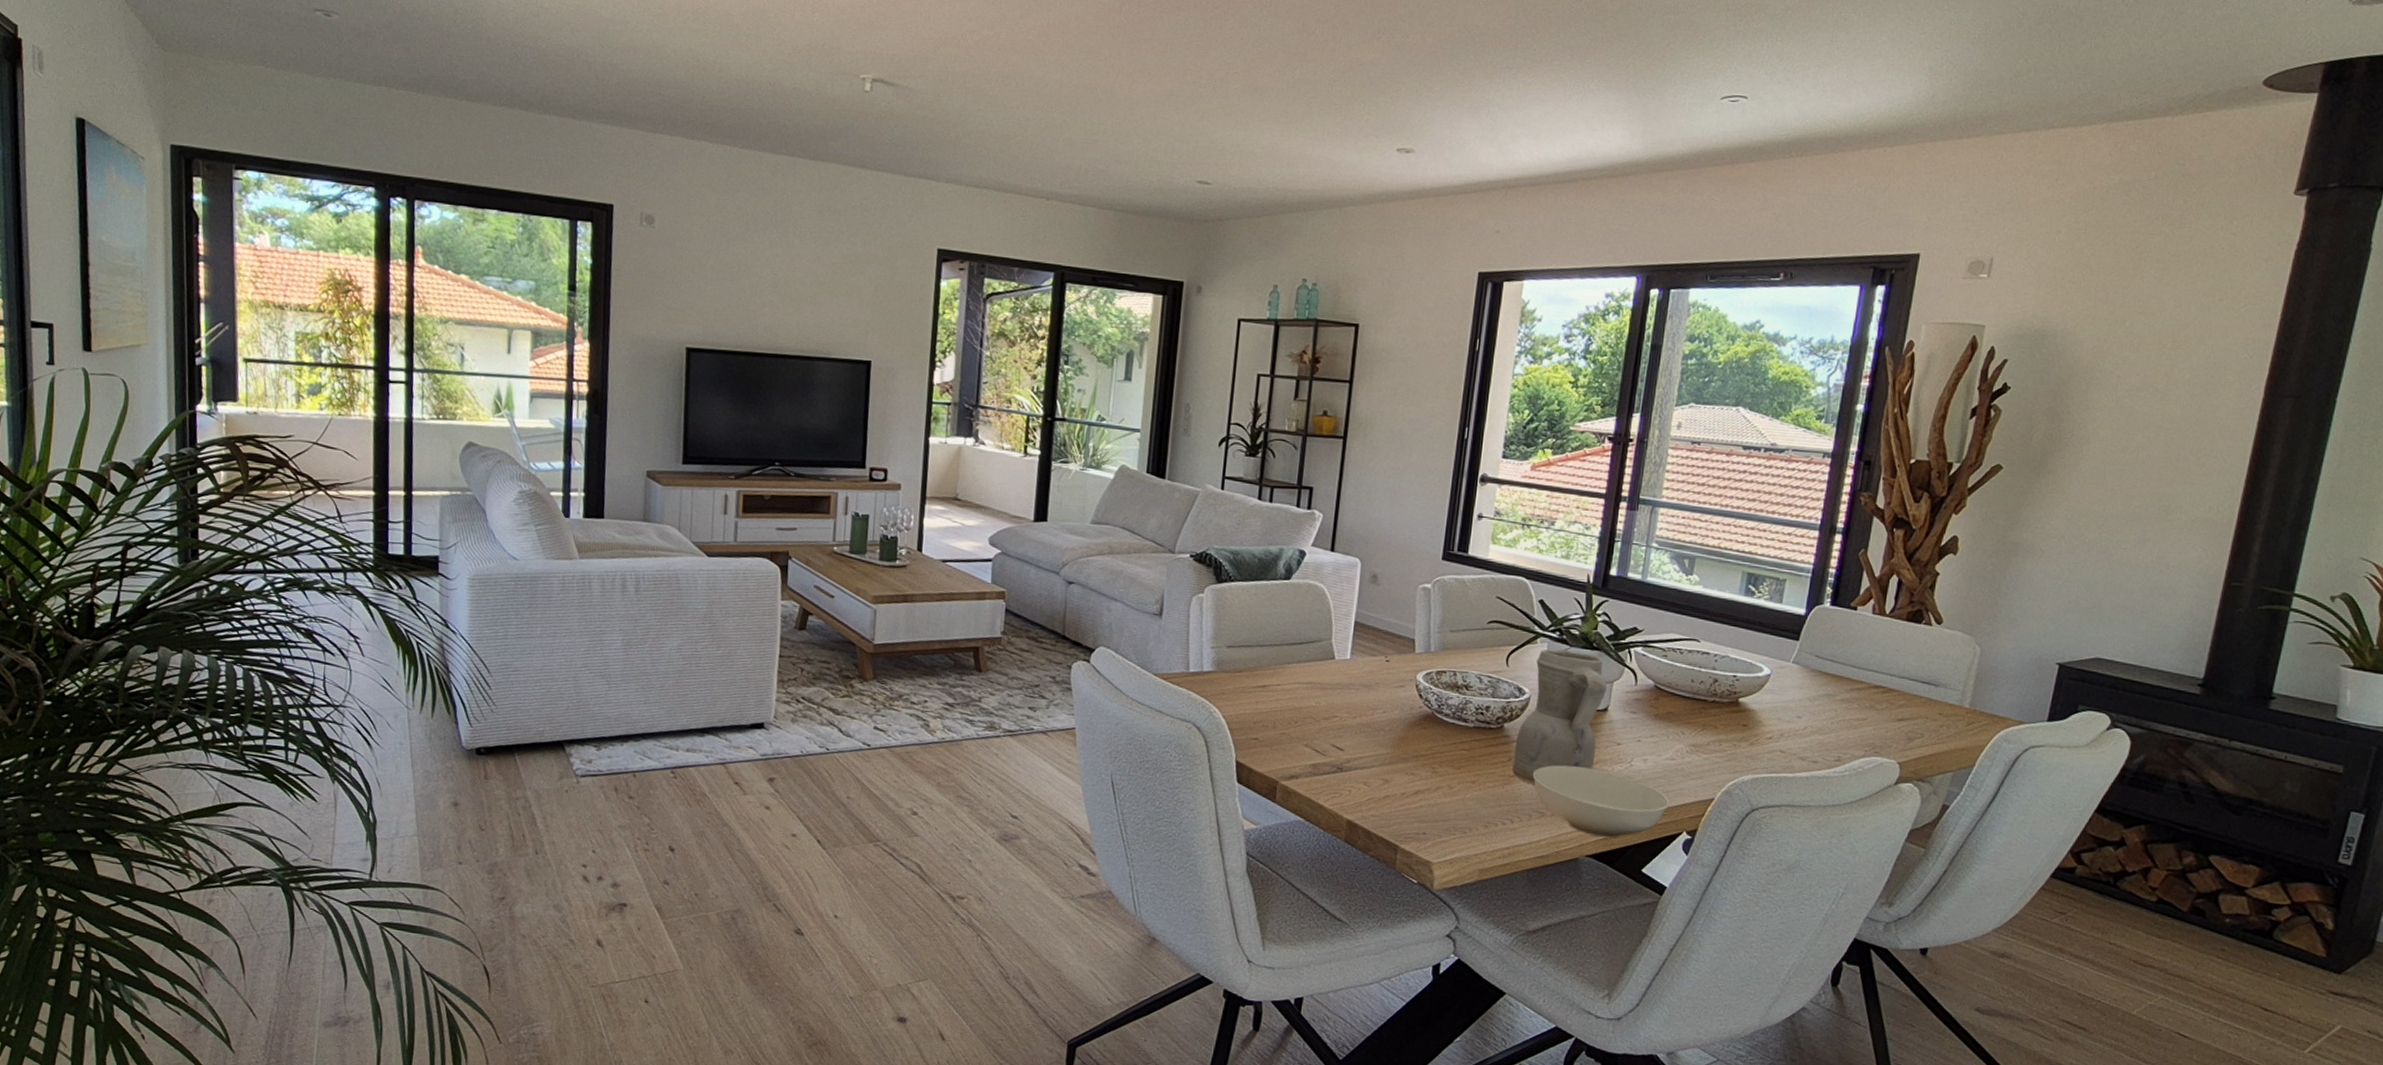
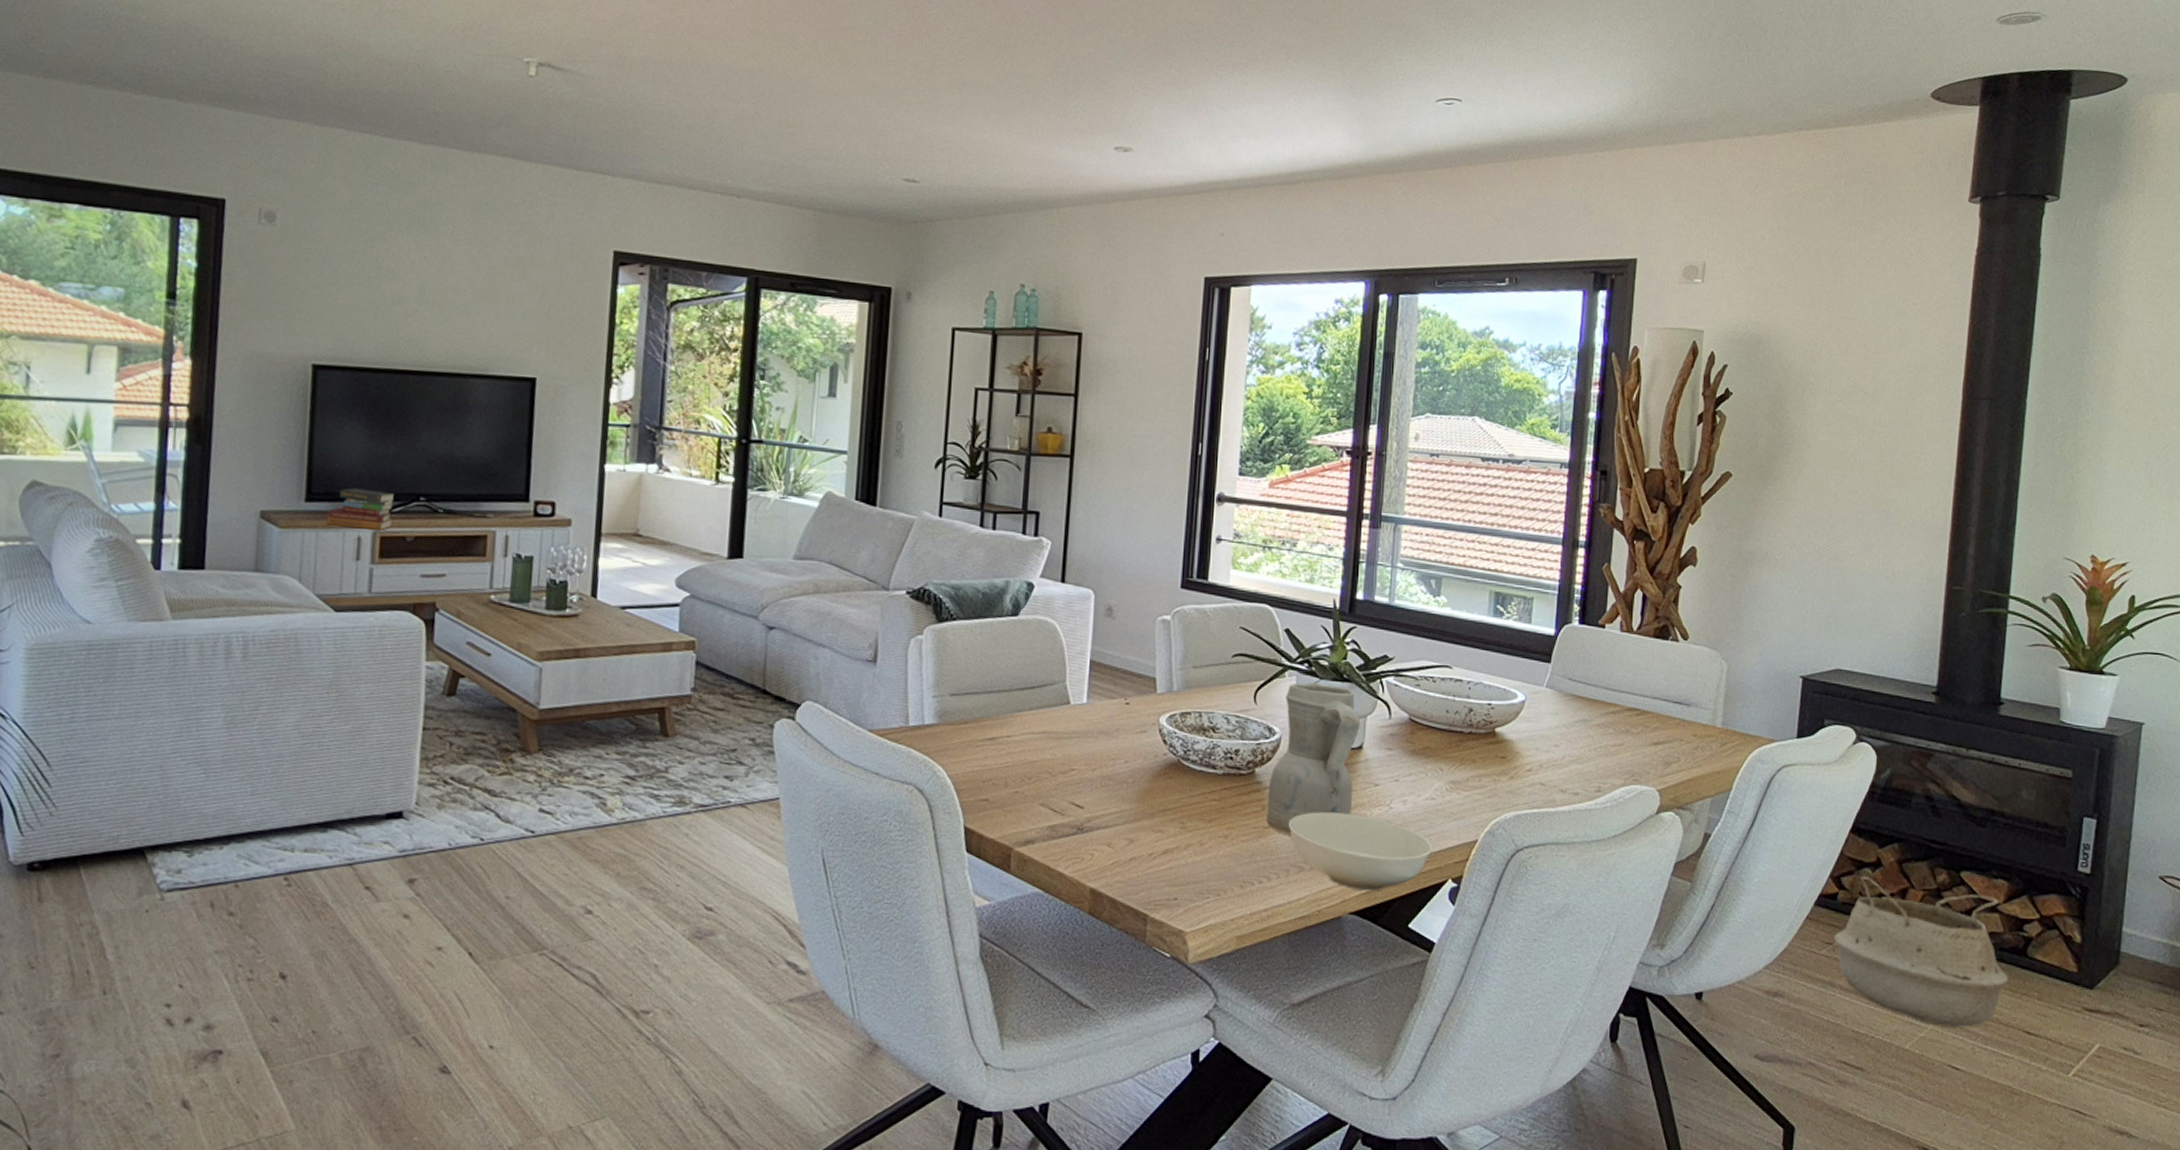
books: none [700,453,754,491] -> present [327,488,394,532]
woven basket: none [2068,854,2249,999] -> present [1834,877,2008,1027]

